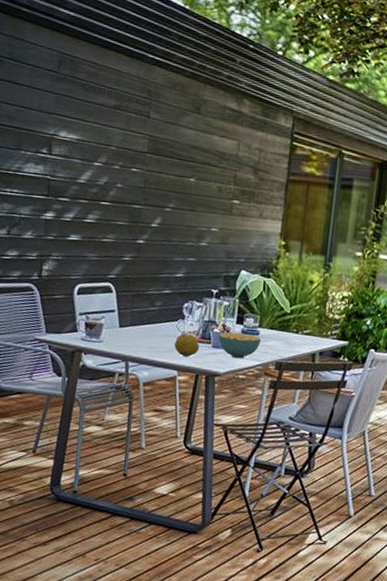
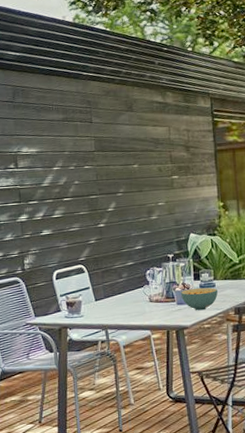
fruit: present [174,333,199,357] -> none [143,296,166,317]

